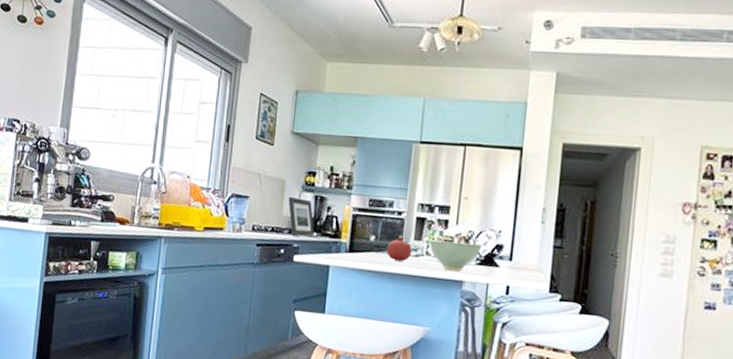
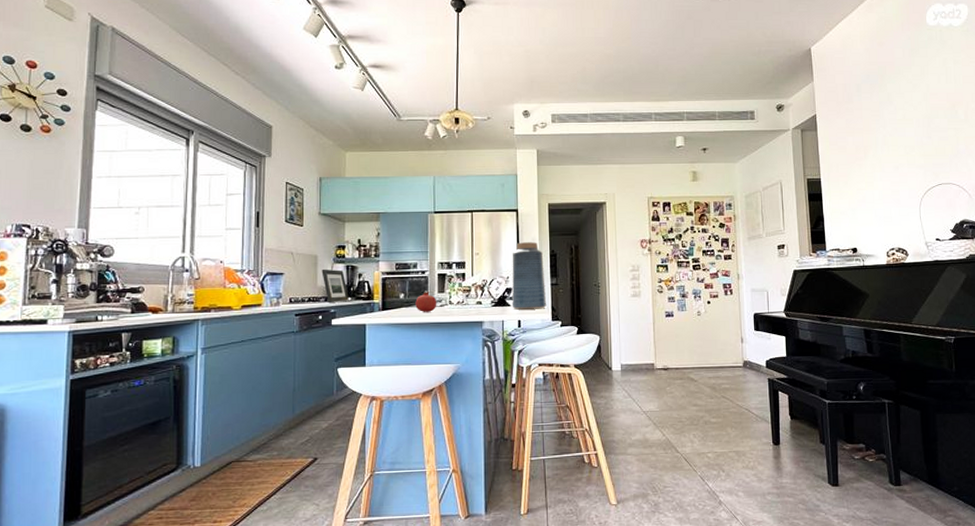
bowl: present [428,240,482,271] -> none [450,290,495,313]
vase: none [500,189,548,276] -> present [511,242,547,310]

